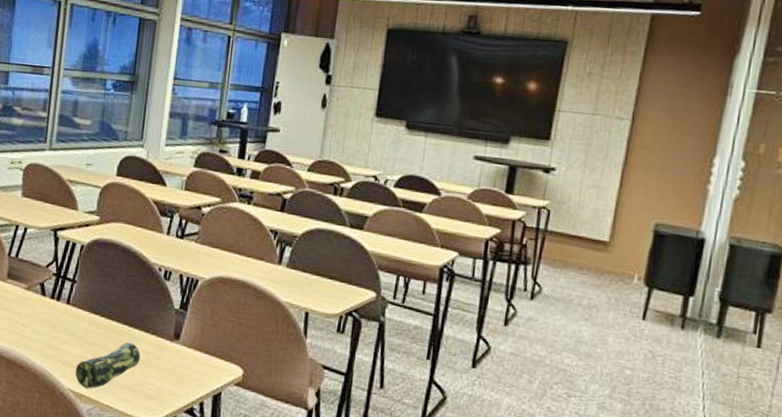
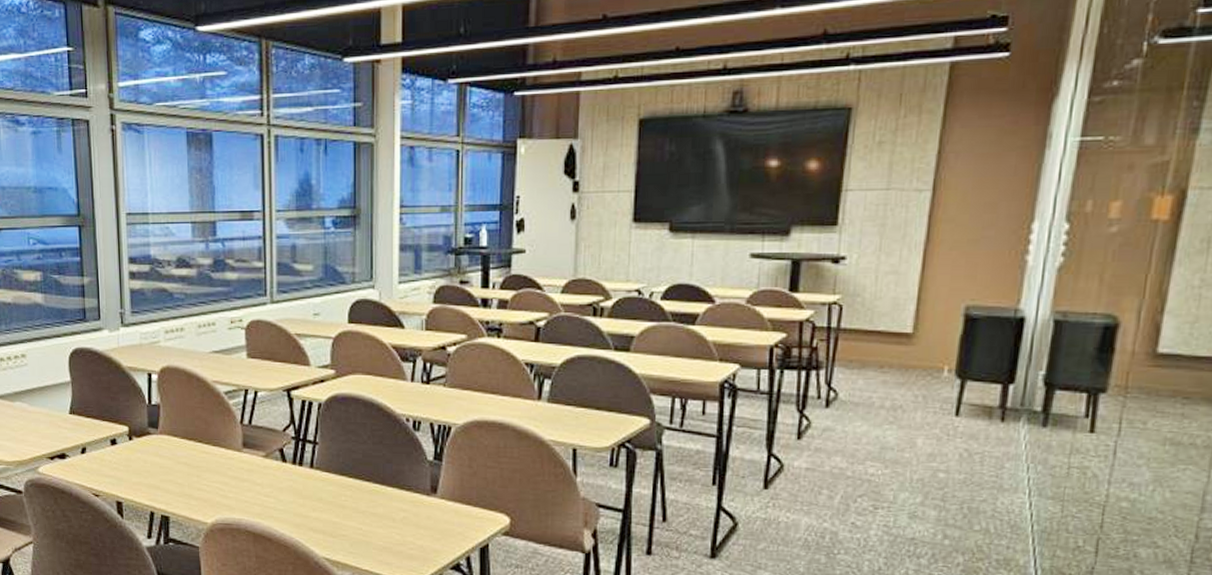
pencil case: present [75,340,141,389] -> none [328,499,396,555]

